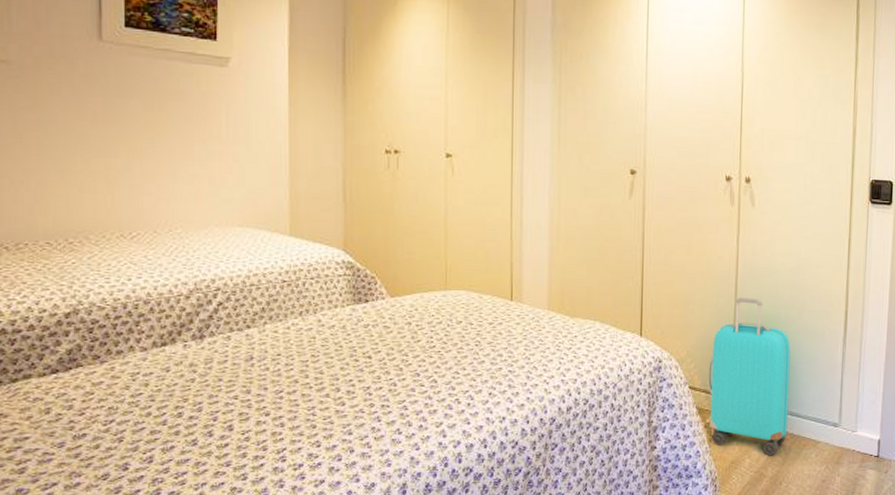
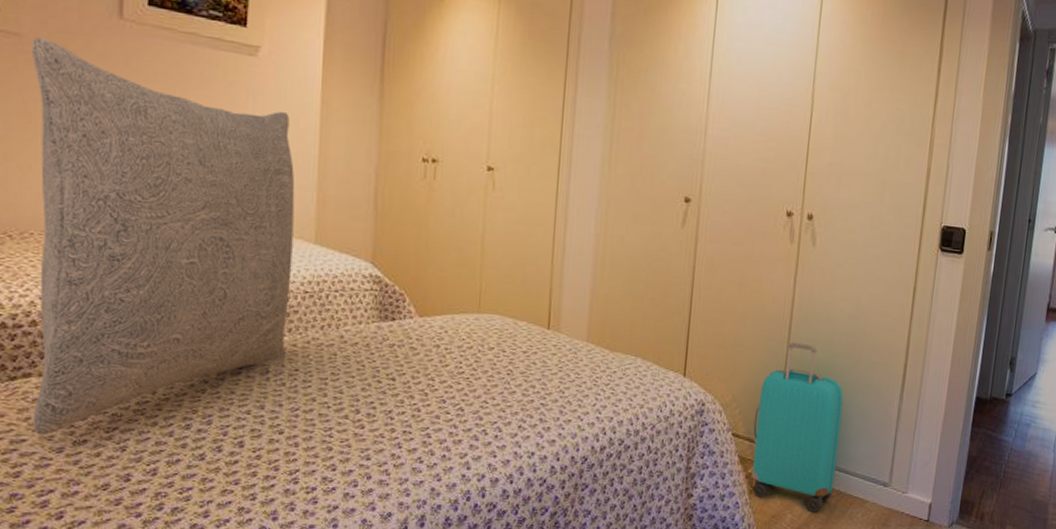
pillow: none [18,63,270,432] -> present [31,37,295,436]

